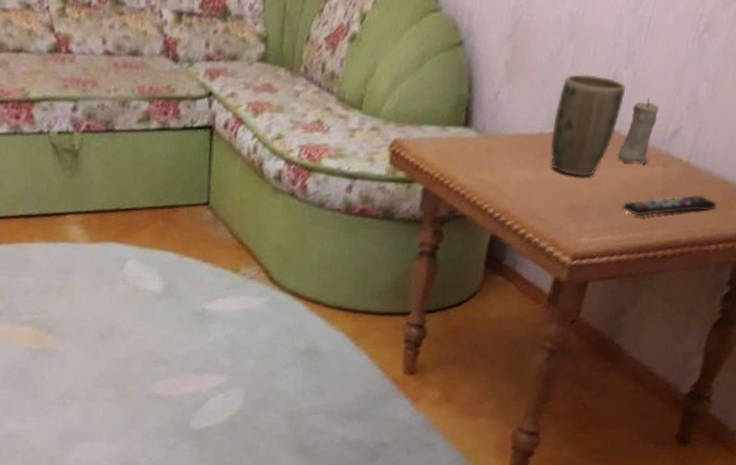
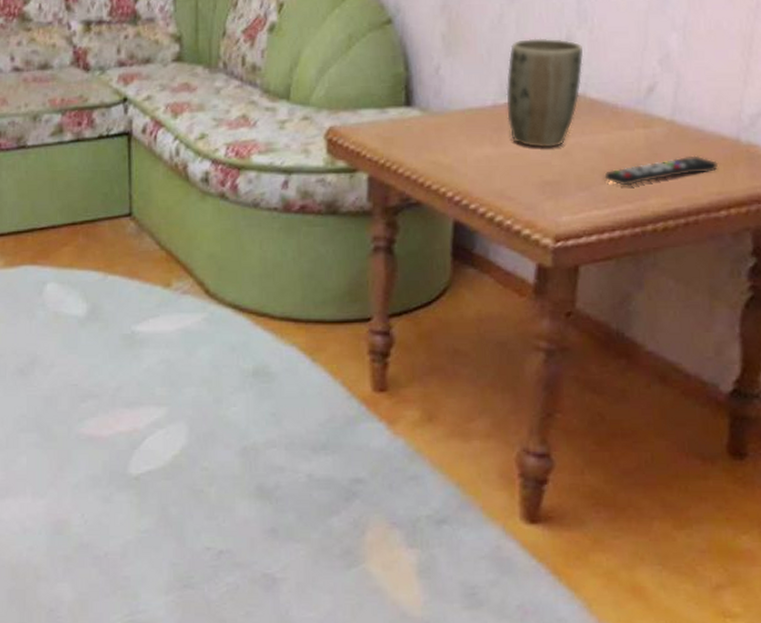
candle: present [618,97,659,164] -> none [587,55,626,128]

